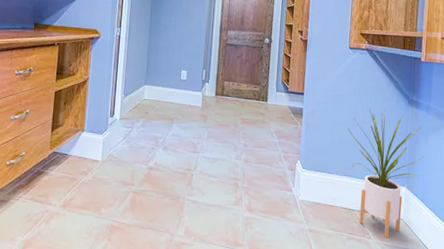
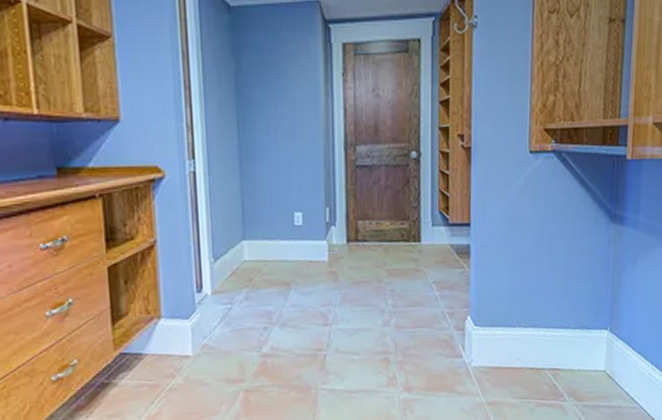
house plant: present [348,108,424,238] -> none [532,230,631,397]

